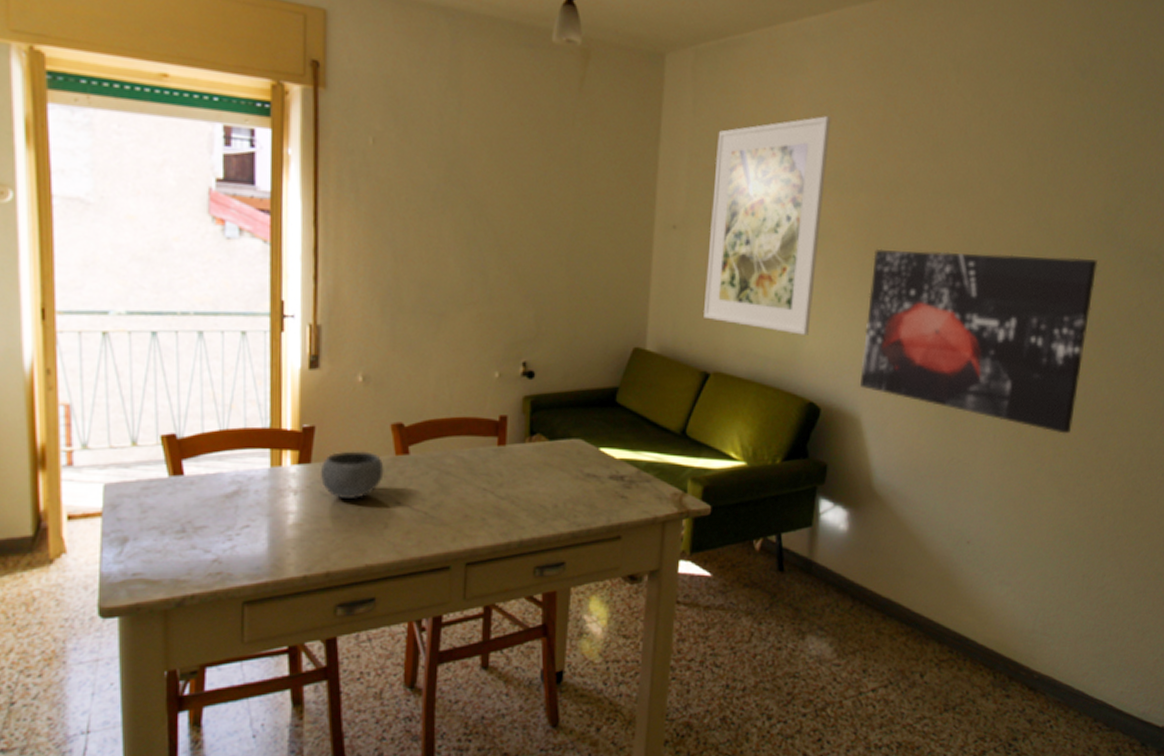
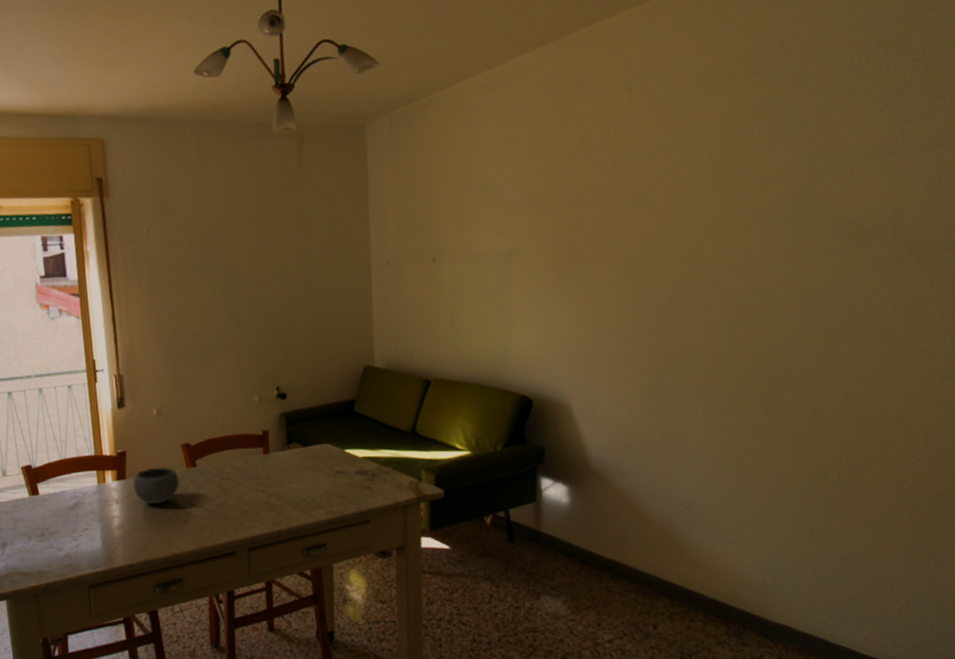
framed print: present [704,116,831,335] -> none [417,151,516,340]
wall art: present [860,248,1098,434] -> none [566,239,793,402]

